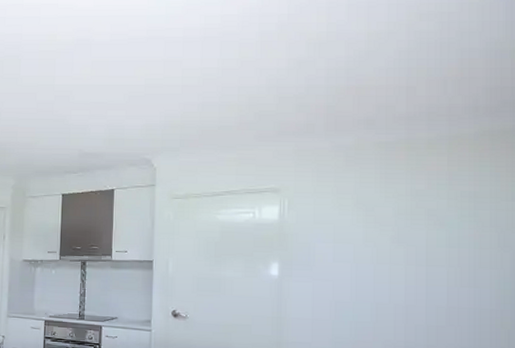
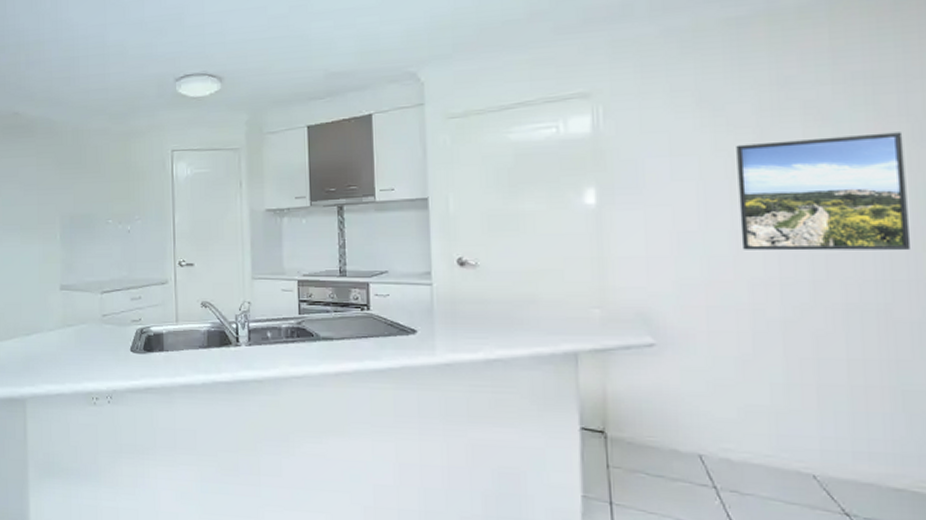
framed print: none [380,238,494,326] -> present [736,132,912,251]

